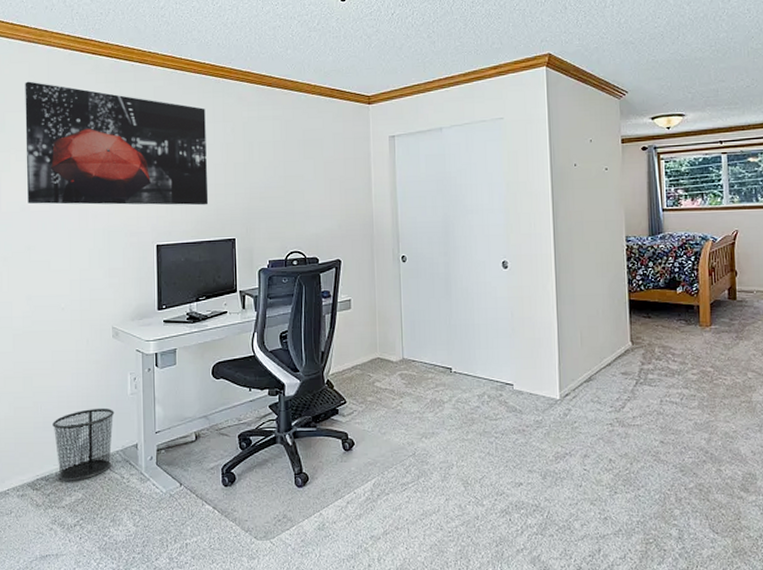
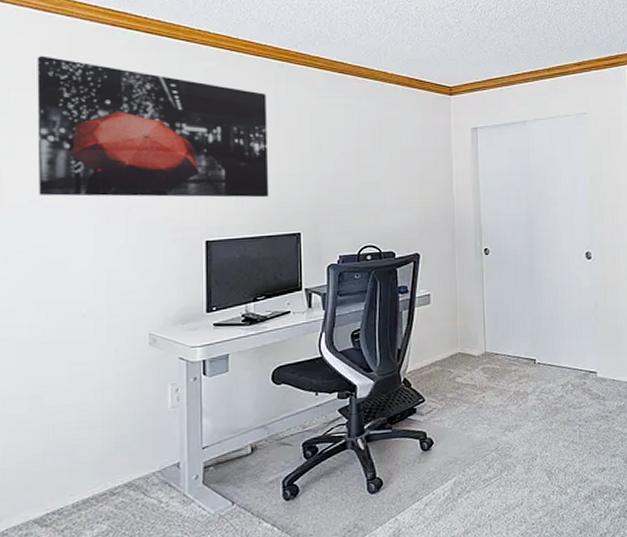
waste bin: present [53,408,115,481] -> none [69,425,151,513]

